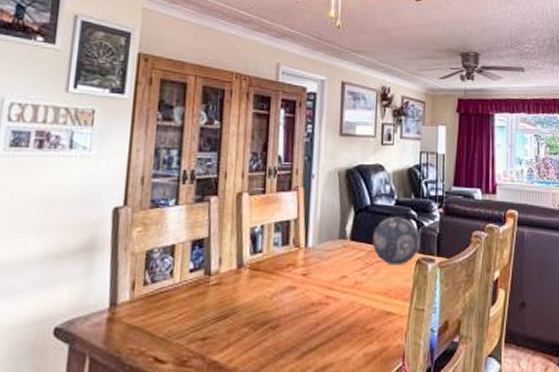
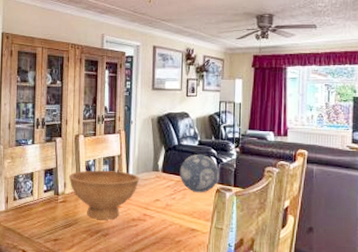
bowl: none [226,239,322,306] -> present [69,170,140,220]

